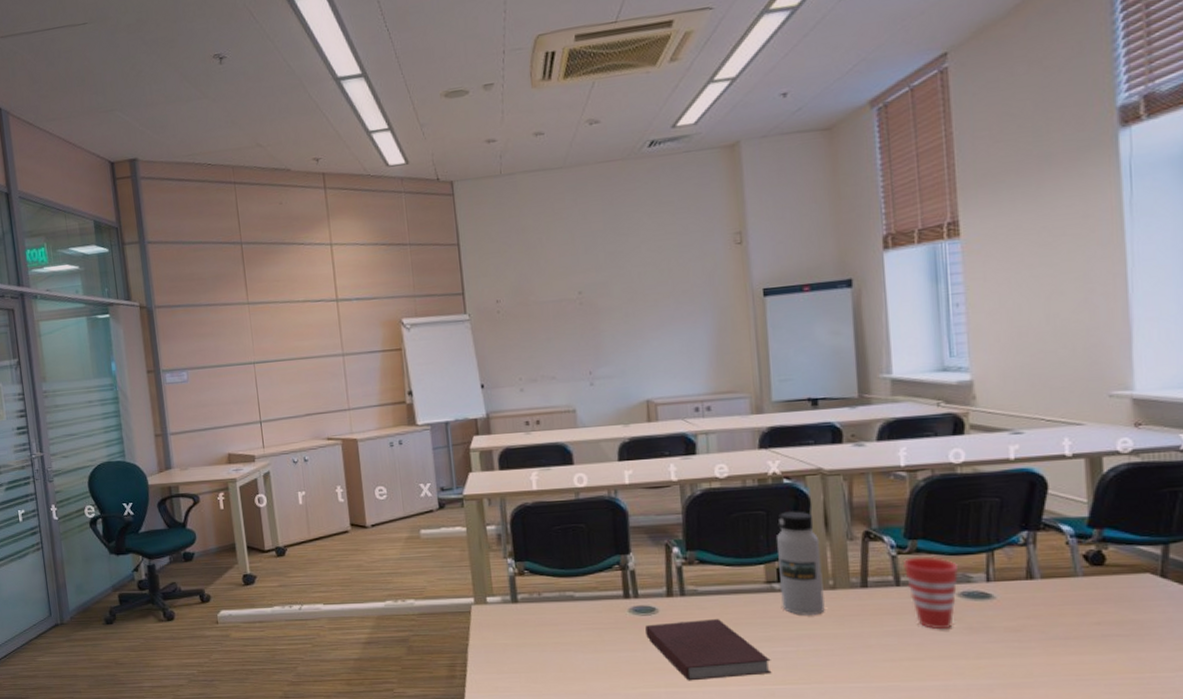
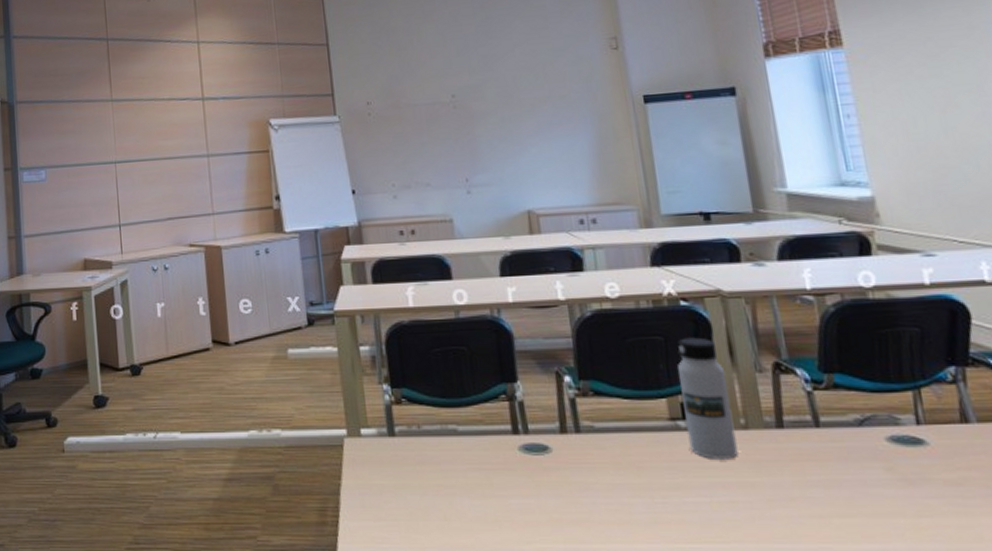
notebook: present [644,619,772,681] -> none [537,462,684,536]
cup: present [904,556,959,630] -> none [821,393,885,481]

